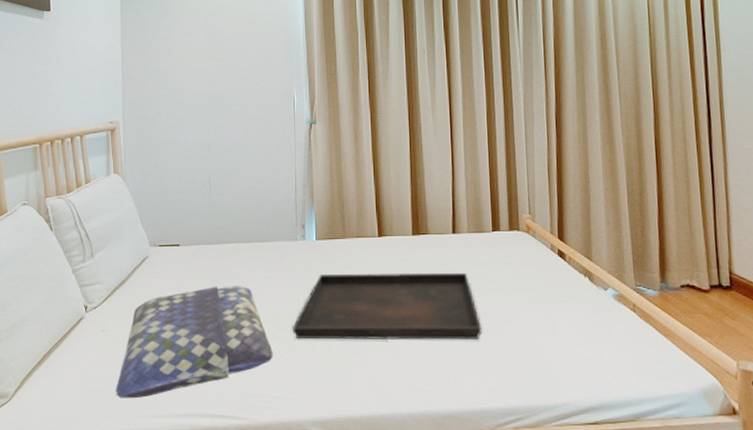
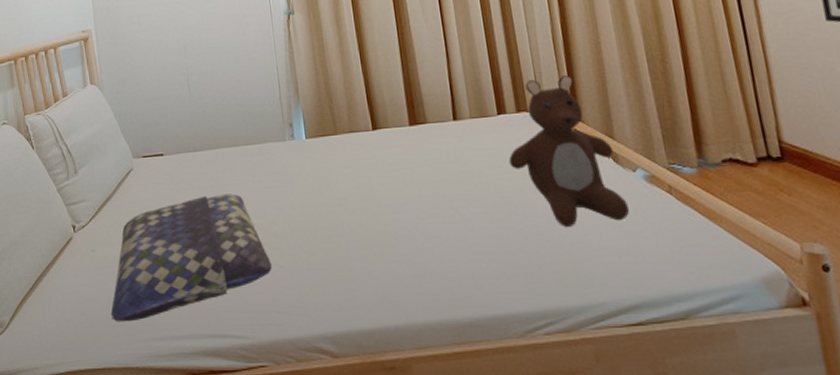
serving tray: present [293,272,482,341] -> none [290,162,498,248]
teddy bear: none [498,201,597,335] -> present [508,75,629,227]

